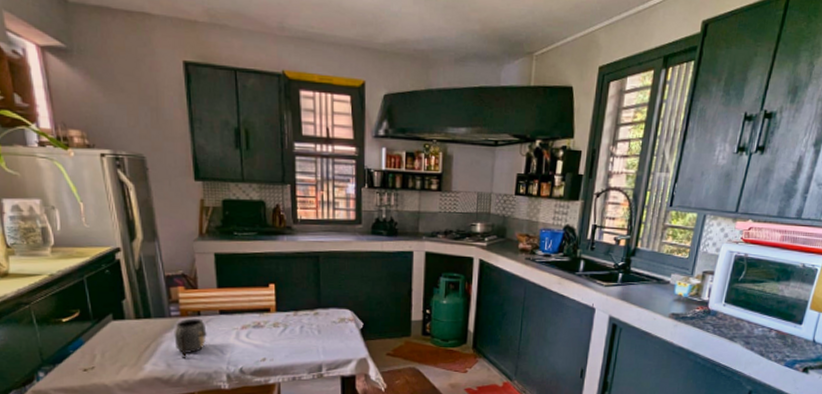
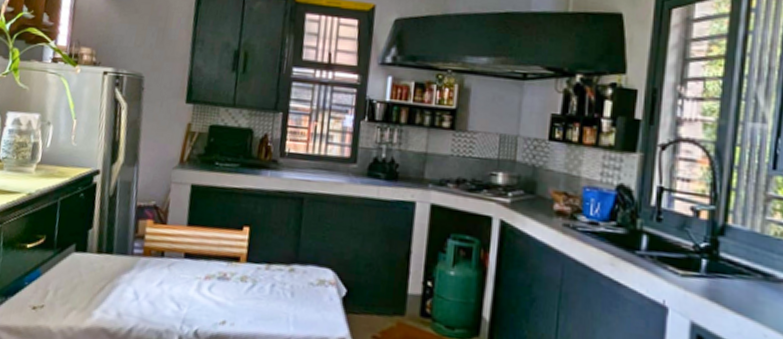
mug: present [174,318,207,358] -> none [130,259,167,308]

